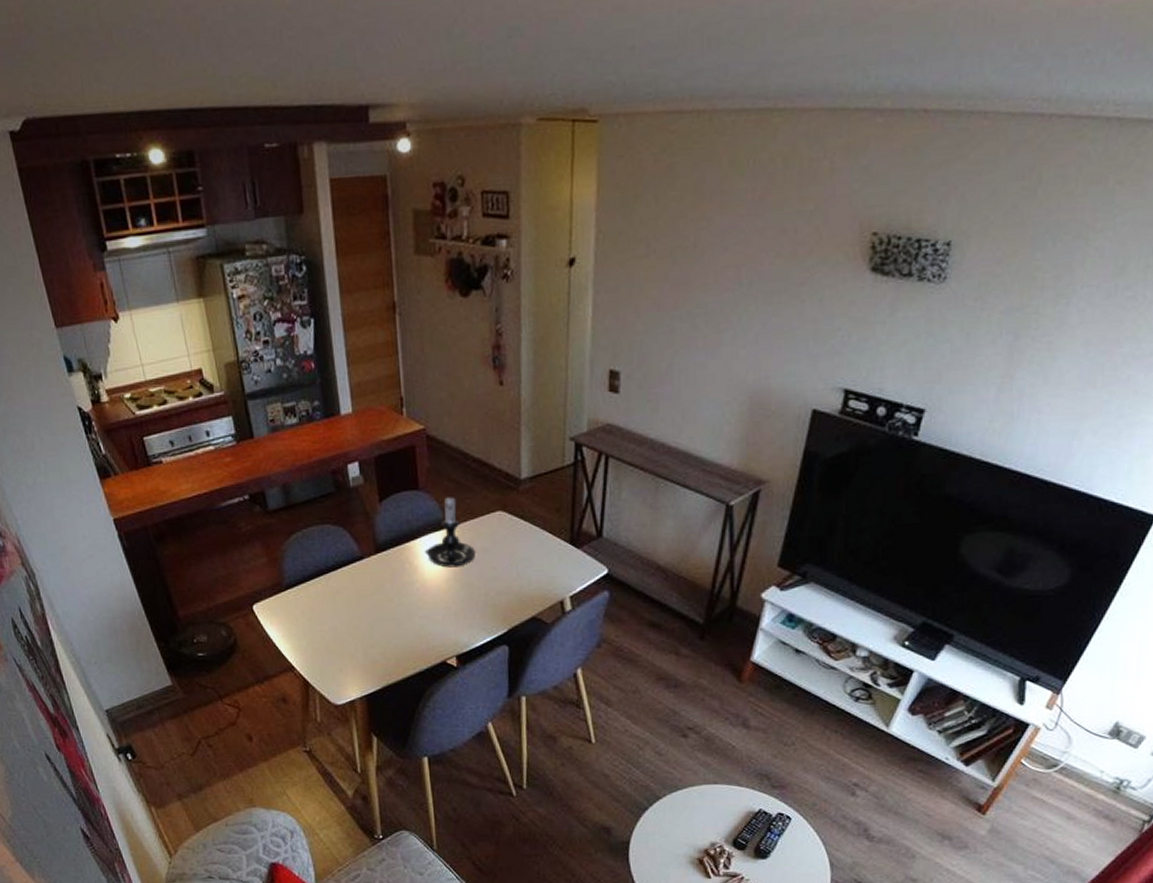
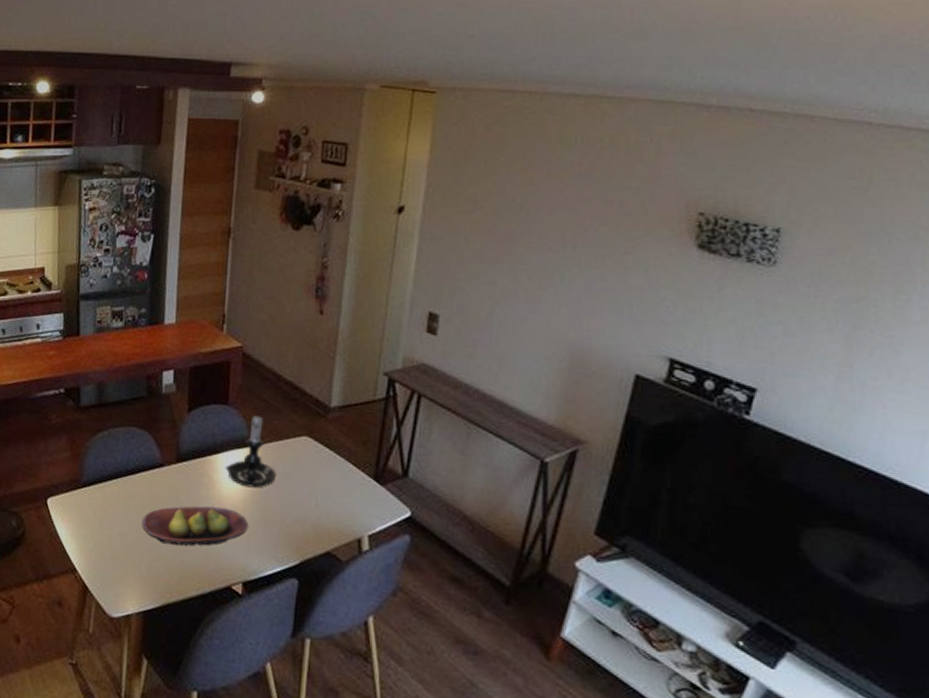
fruit bowl: none [350,590,455,632] -> present [142,506,249,546]

